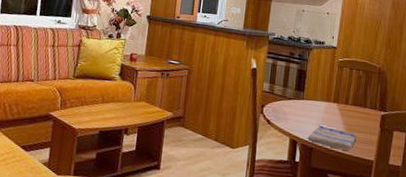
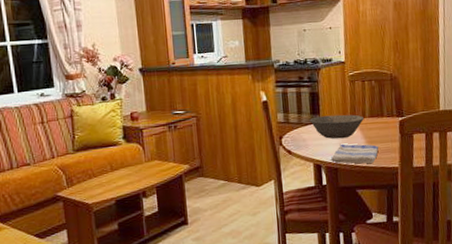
bowl: none [293,93,346,121] -> present [309,114,364,139]

